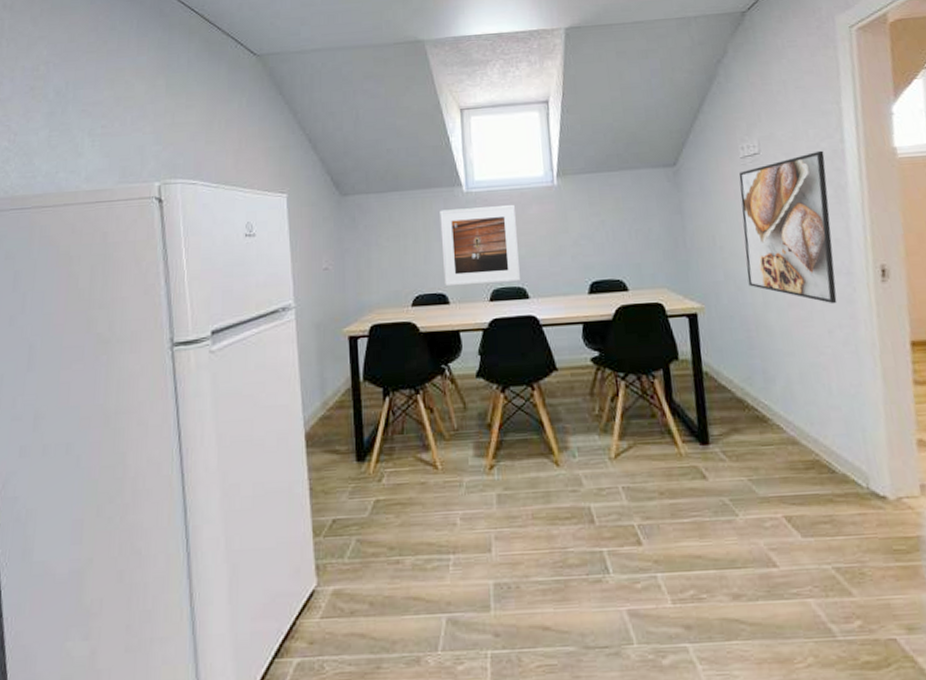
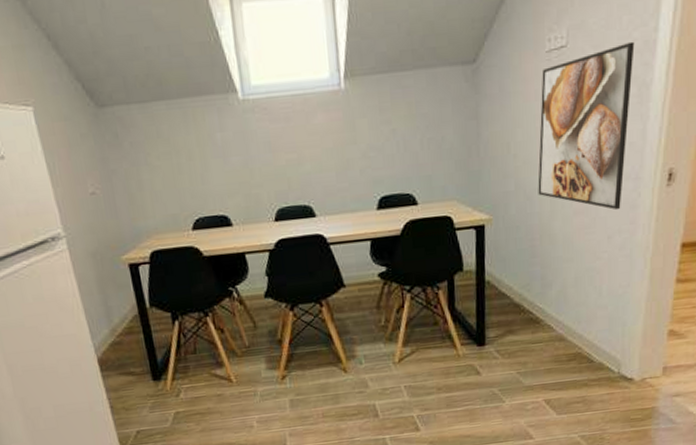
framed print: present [440,205,520,285] -> none [214,114,306,207]

